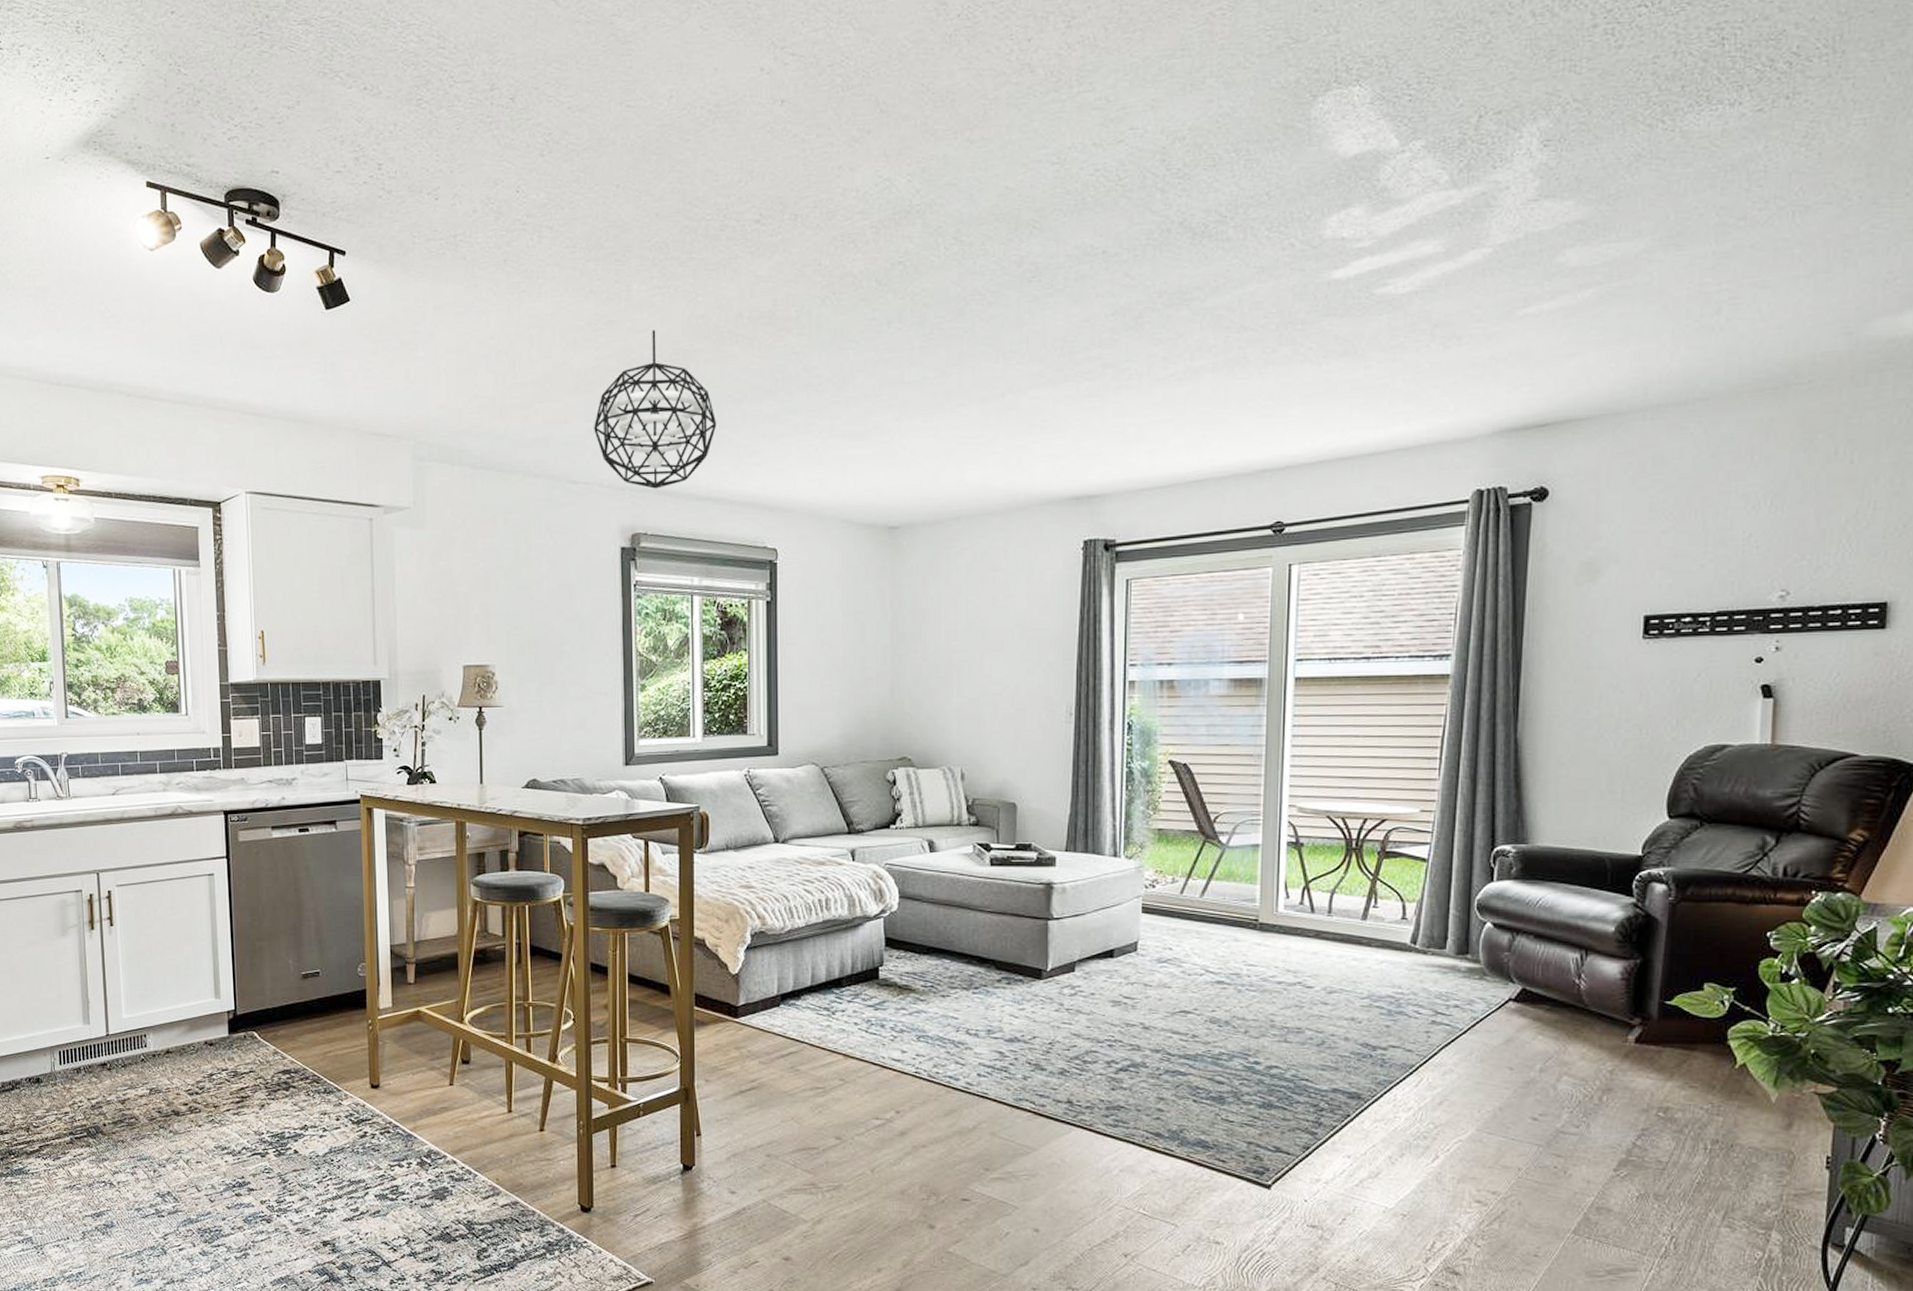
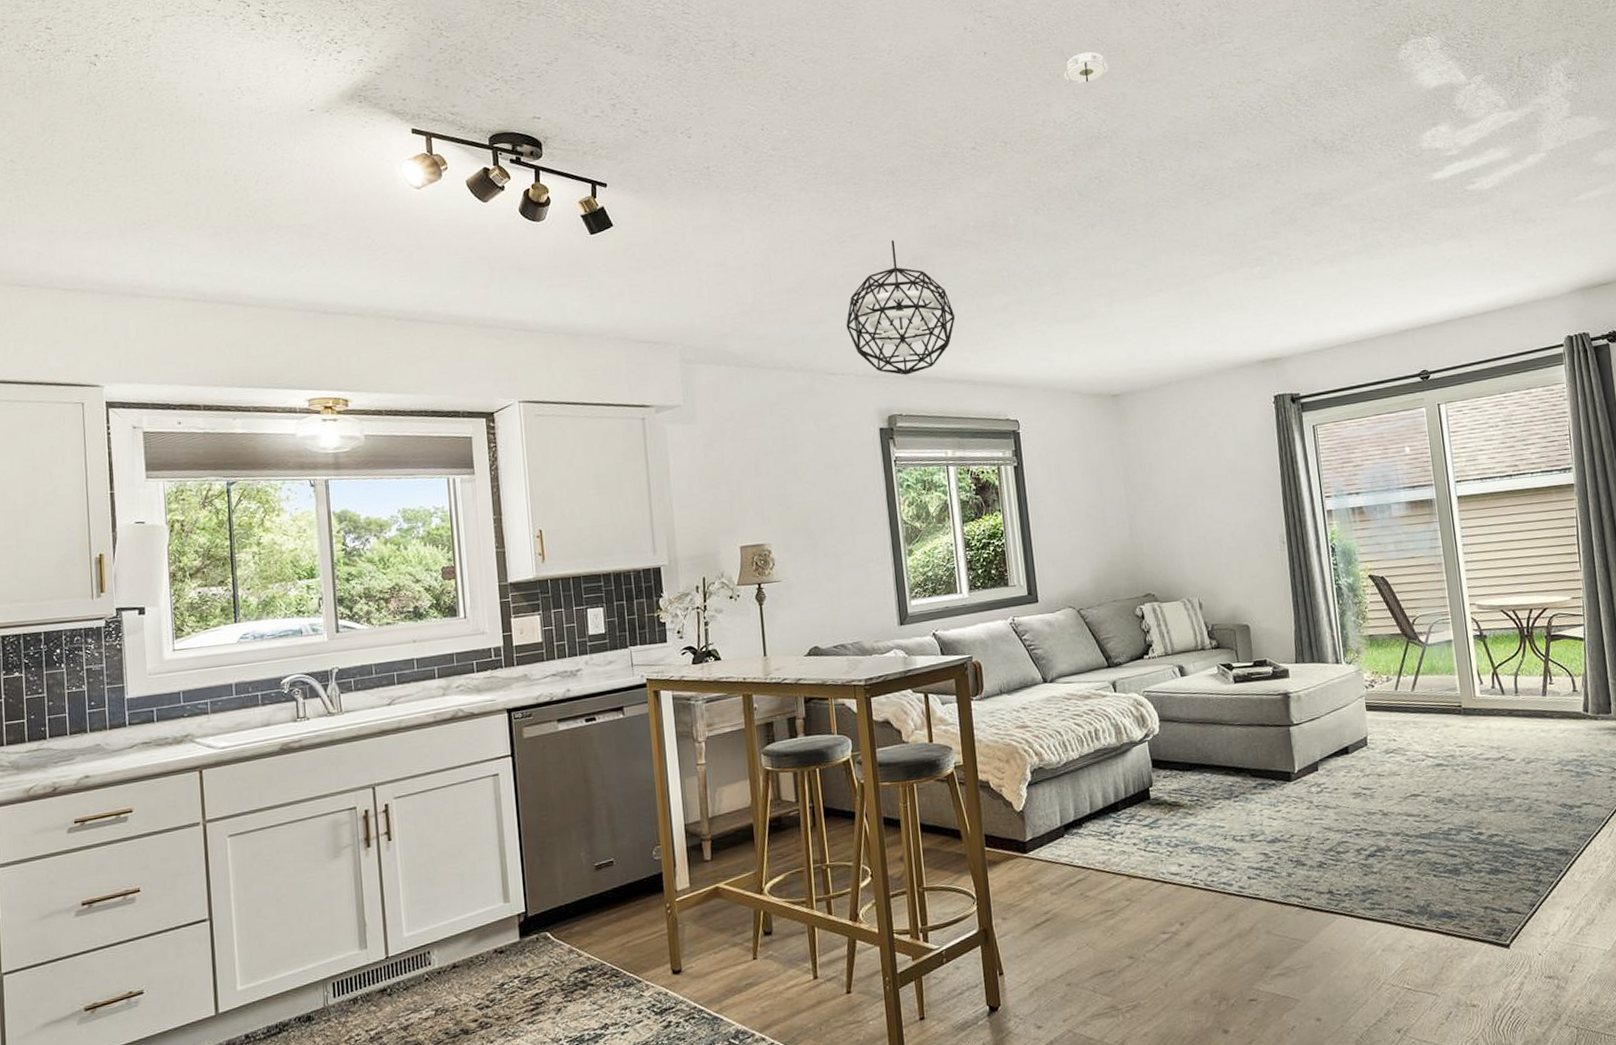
smoke detector: none [873,101,932,147] -> present [1063,51,1109,87]

